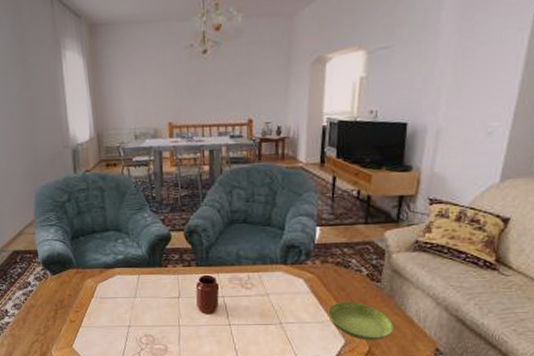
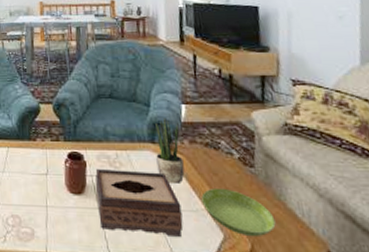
tissue box: none [226,289,309,344] -> present [95,168,183,237]
potted plant: none [287,240,314,300] -> present [155,118,185,183]

